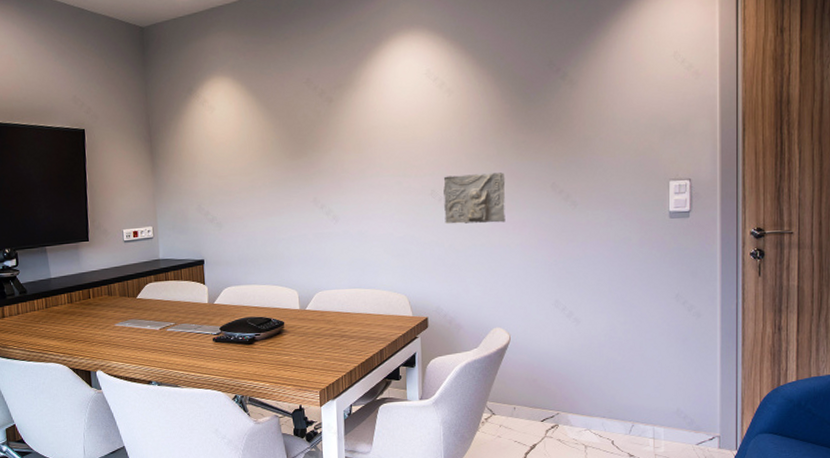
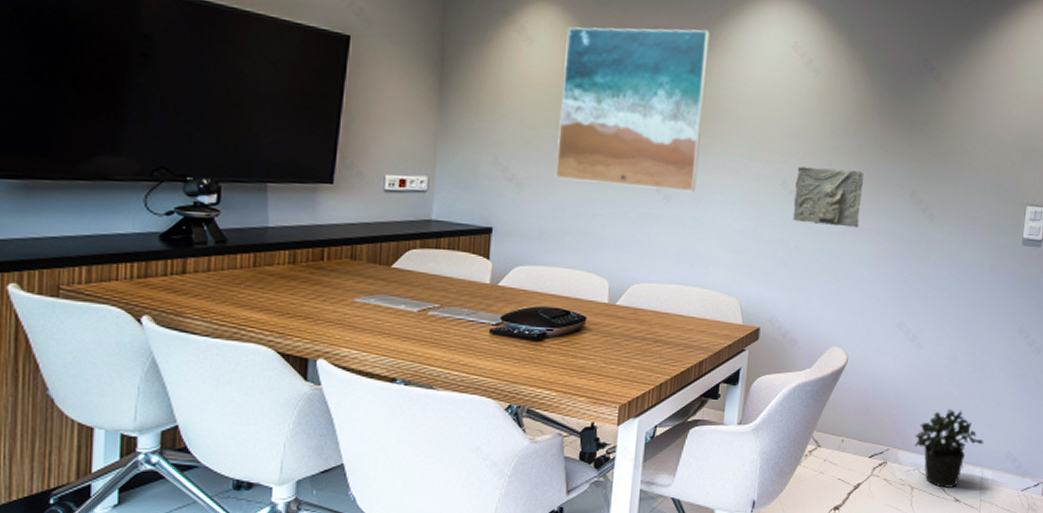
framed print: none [238,73,358,215] -> present [556,27,710,193]
potted plant: none [582,374,652,446] -> present [914,408,984,489]

